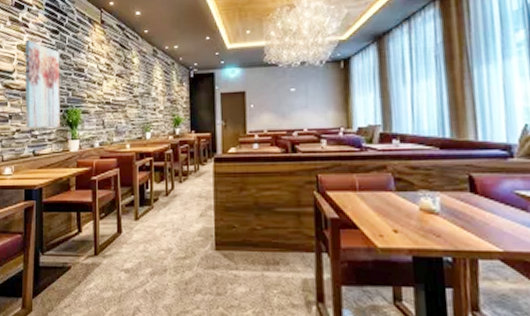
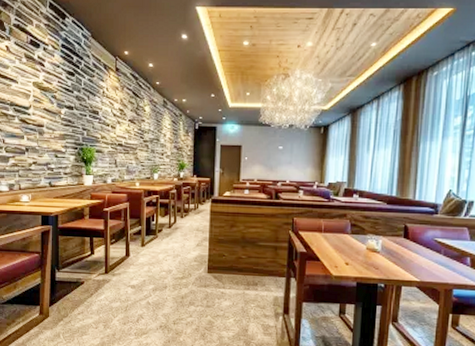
wall art: present [25,40,60,128] -> none [41,79,76,163]

